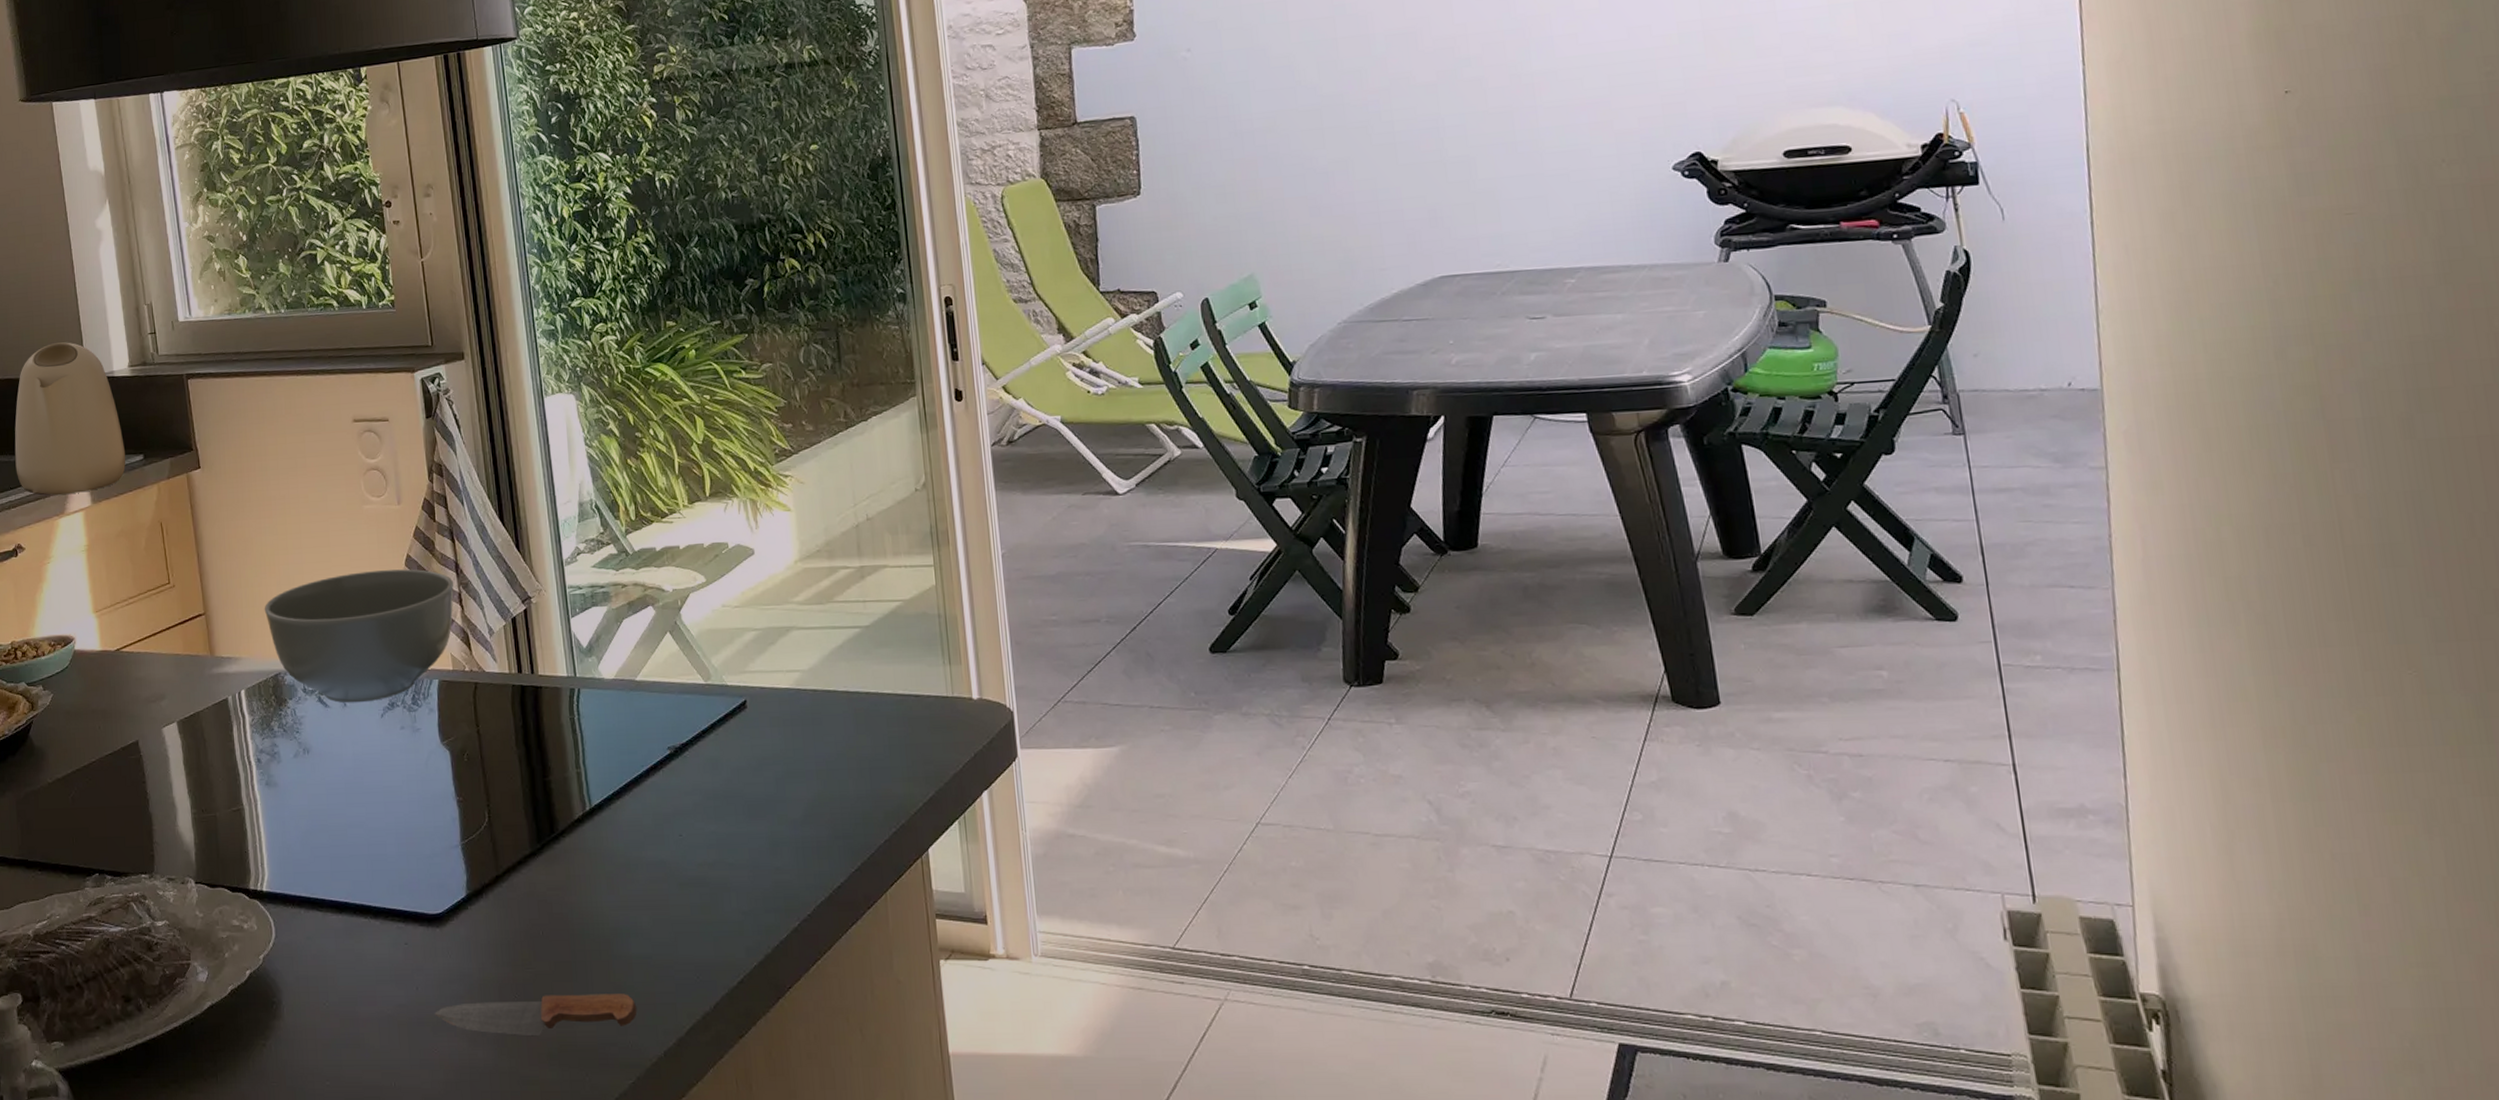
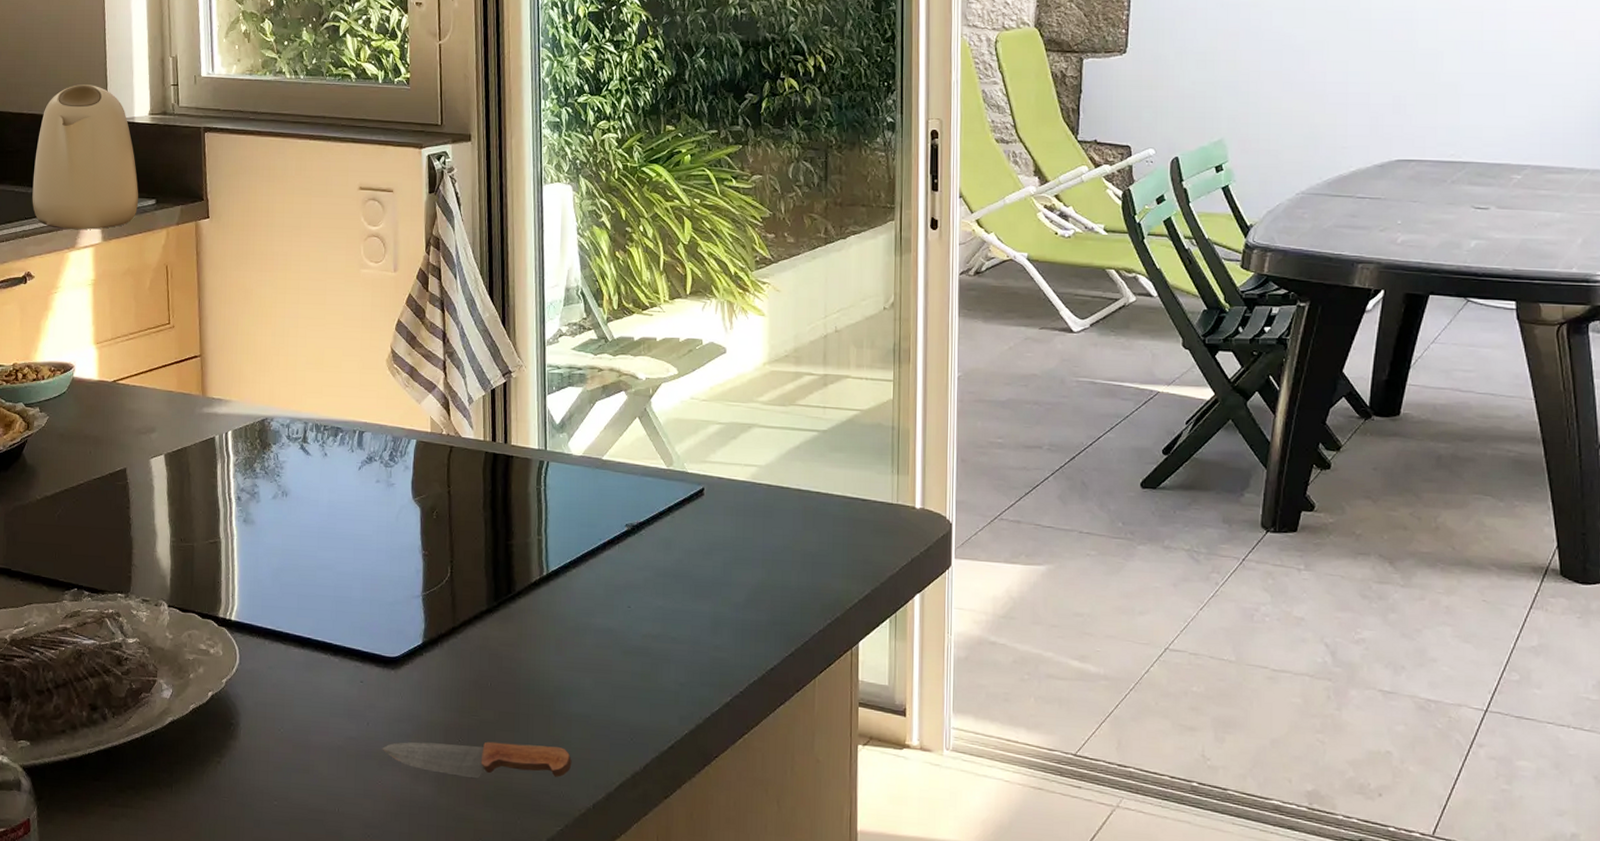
bowl: present [264,569,454,703] -> none [257,331,439,454]

